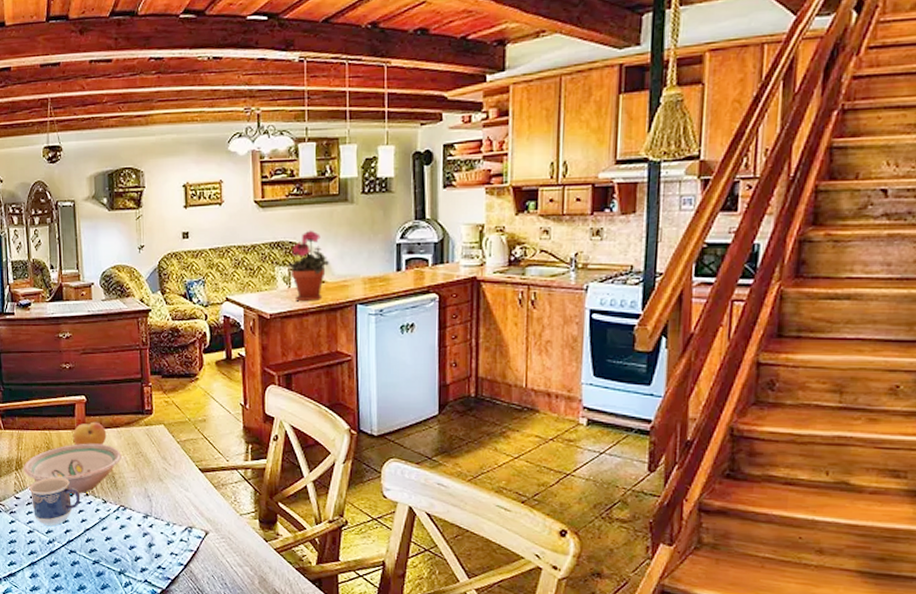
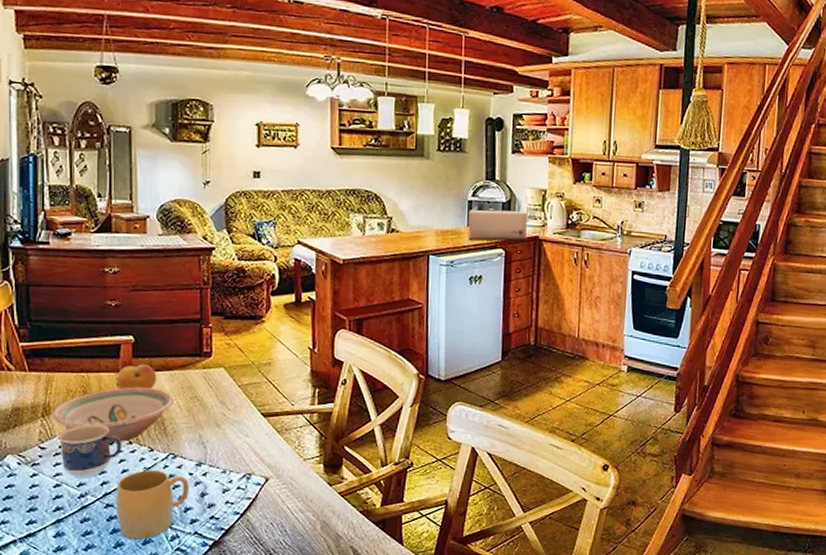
mug: none [77,520,138,584] -> present [116,470,189,540]
potted plant: present [288,230,329,302] -> none [363,180,404,250]
toaster: none [397,250,466,287] -> present [467,209,530,243]

